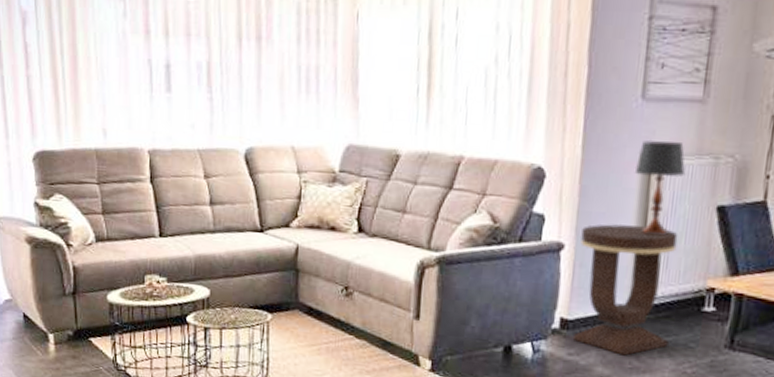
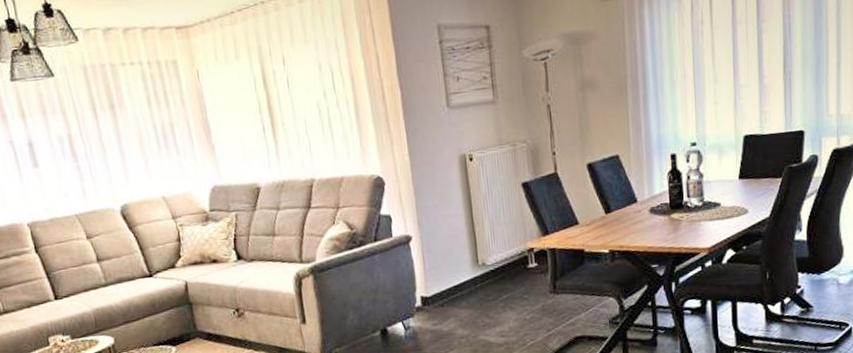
side table: present [572,224,678,356] -> none [423,209,508,317]
table lamp: present [634,141,686,236] -> none [453,138,493,216]

